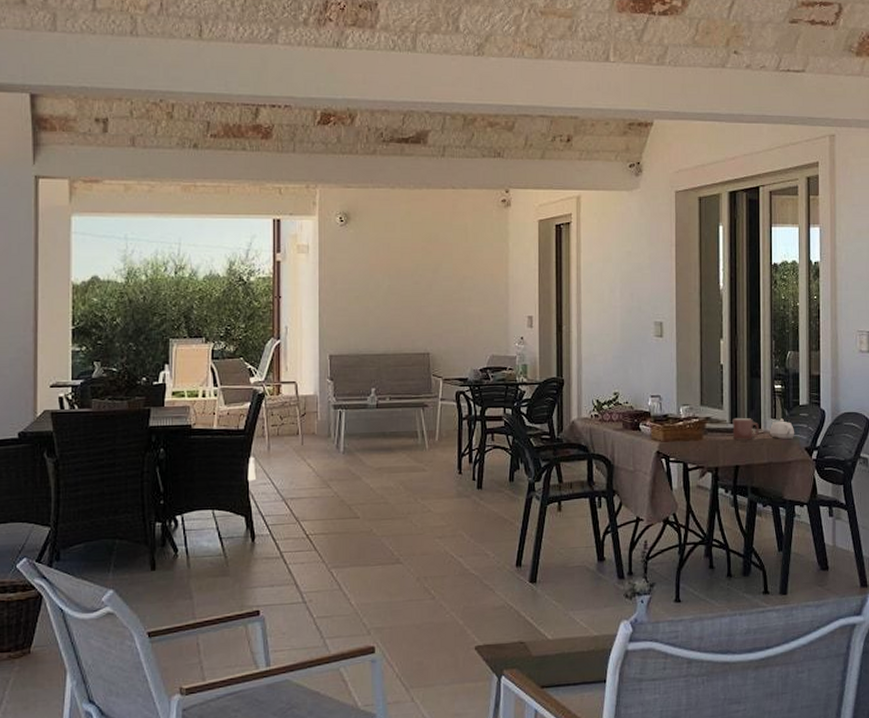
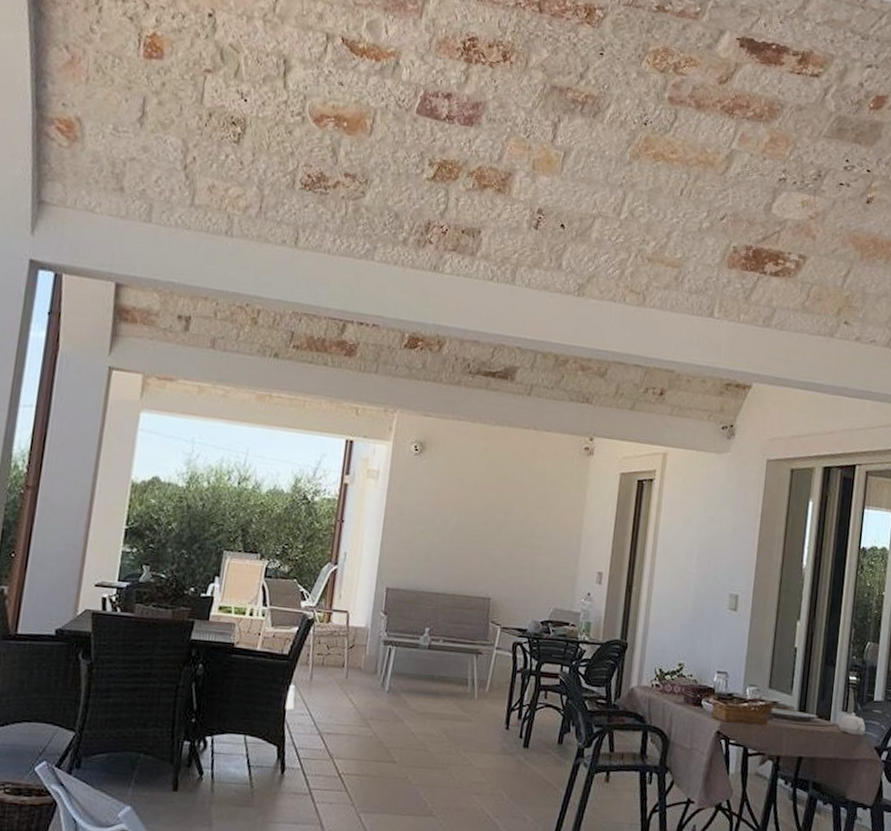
mug: present [732,417,759,441] -> none [799,705,828,732]

